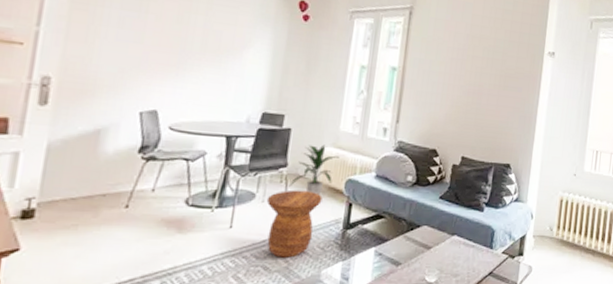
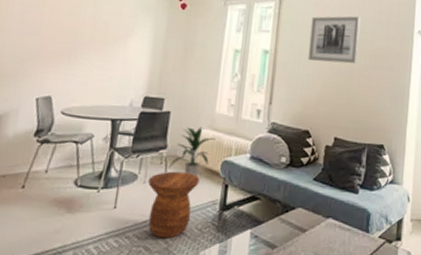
wall art: none [437,34,492,84] -> present [308,16,361,64]

